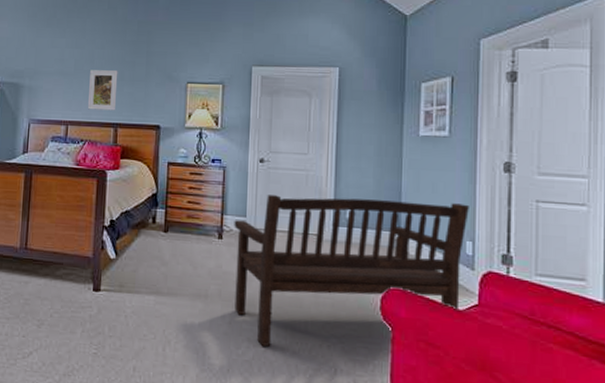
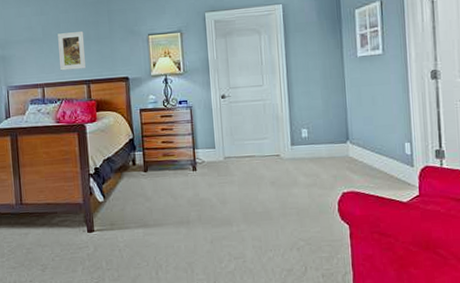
bench: present [234,195,469,346] -> none [205,111,405,257]

